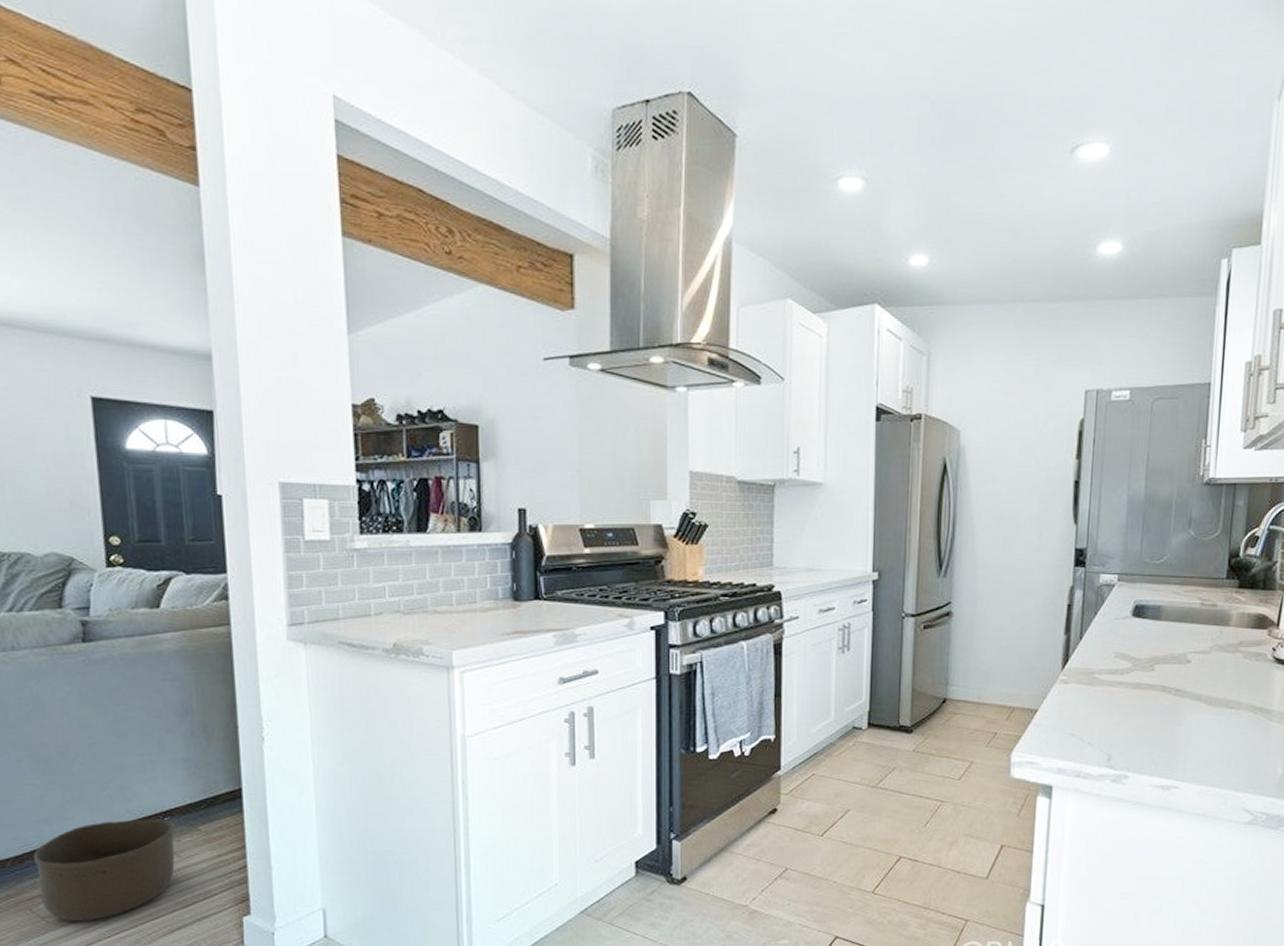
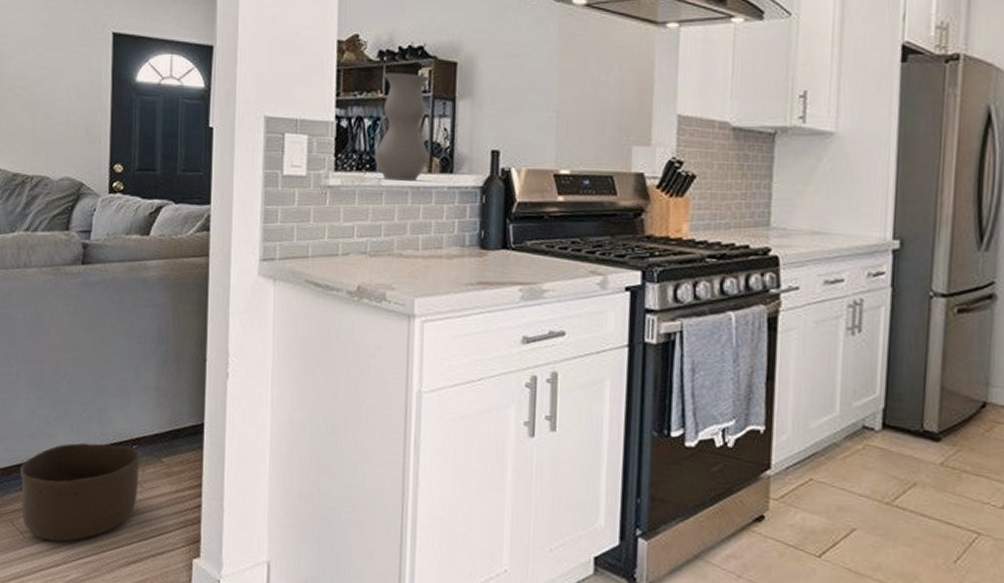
vase: none [400,436,456,541] -> present [374,73,430,181]

